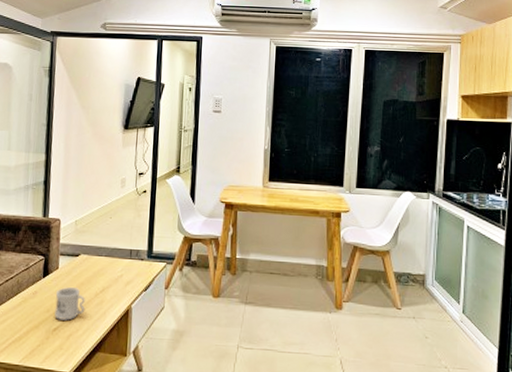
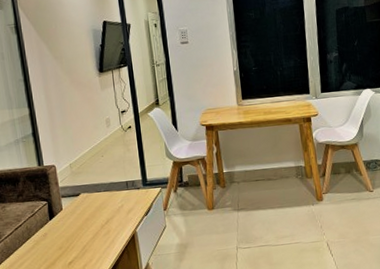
mug: present [54,287,86,321] -> none [64,223,95,254]

